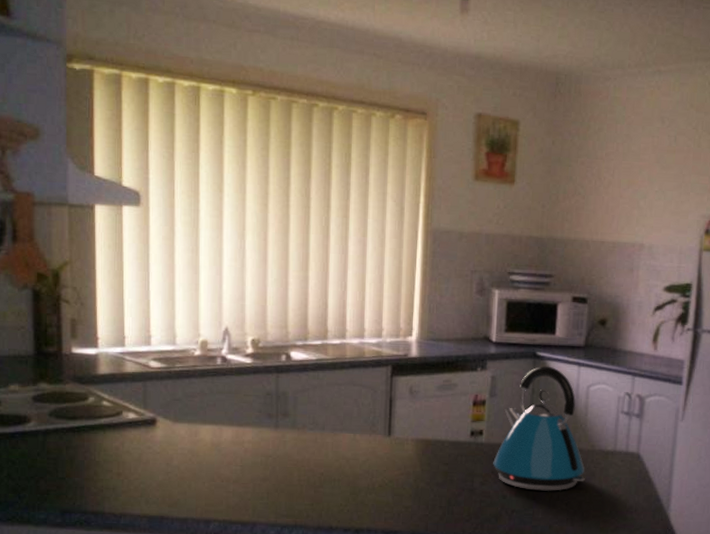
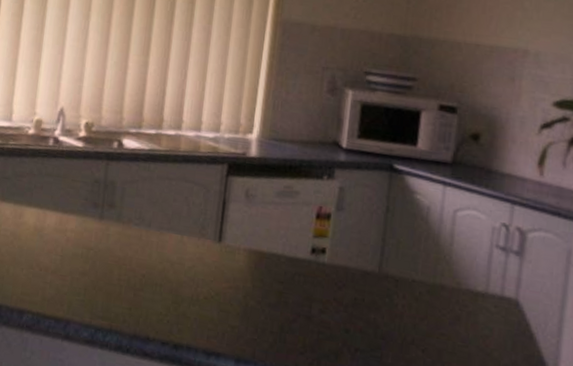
kettle: present [493,366,585,491] -> none [335,181,447,333]

